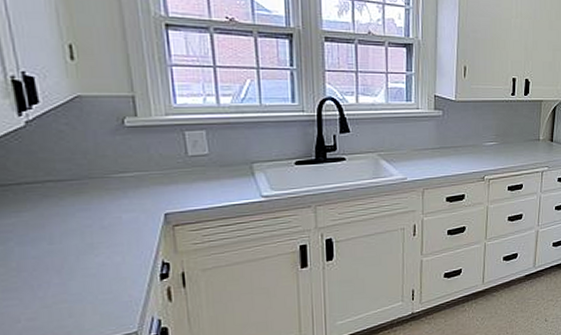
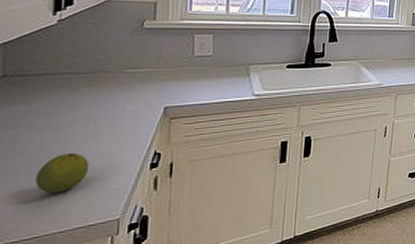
fruit: none [38,266,95,309] -> present [35,152,90,193]

